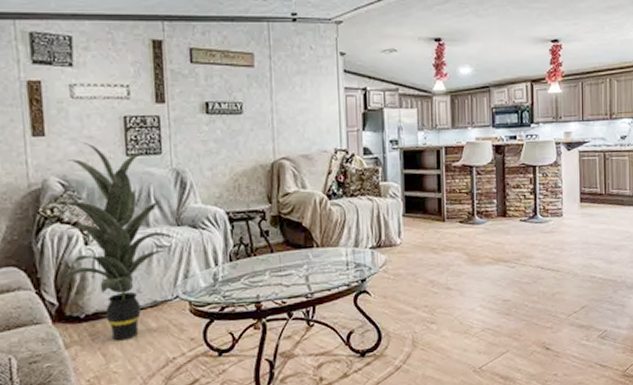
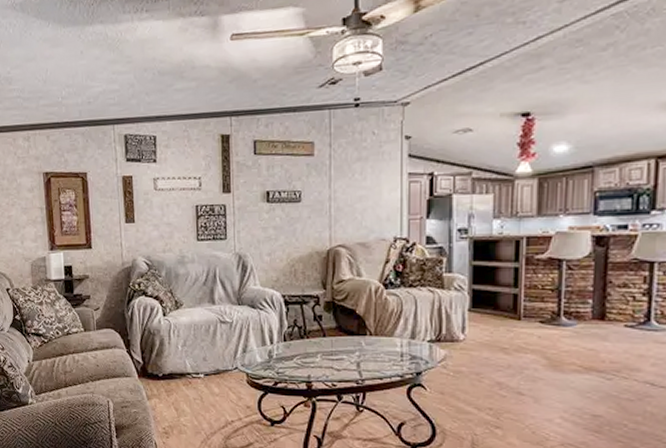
indoor plant: present [43,141,177,341] -> none [133,227,237,400]

